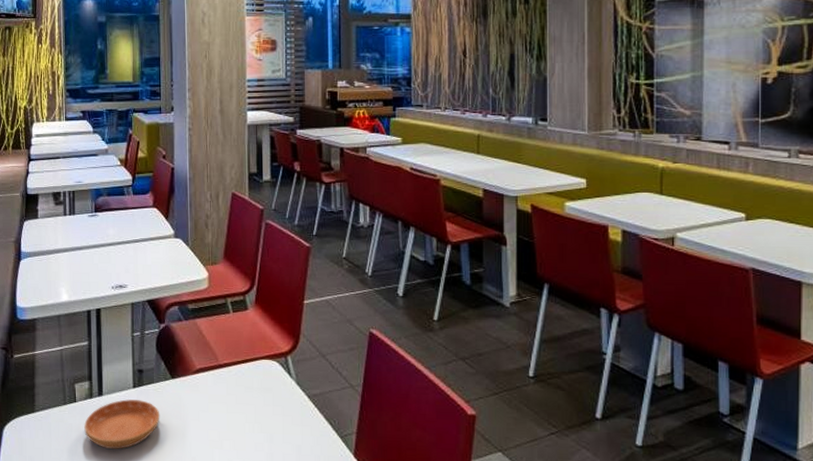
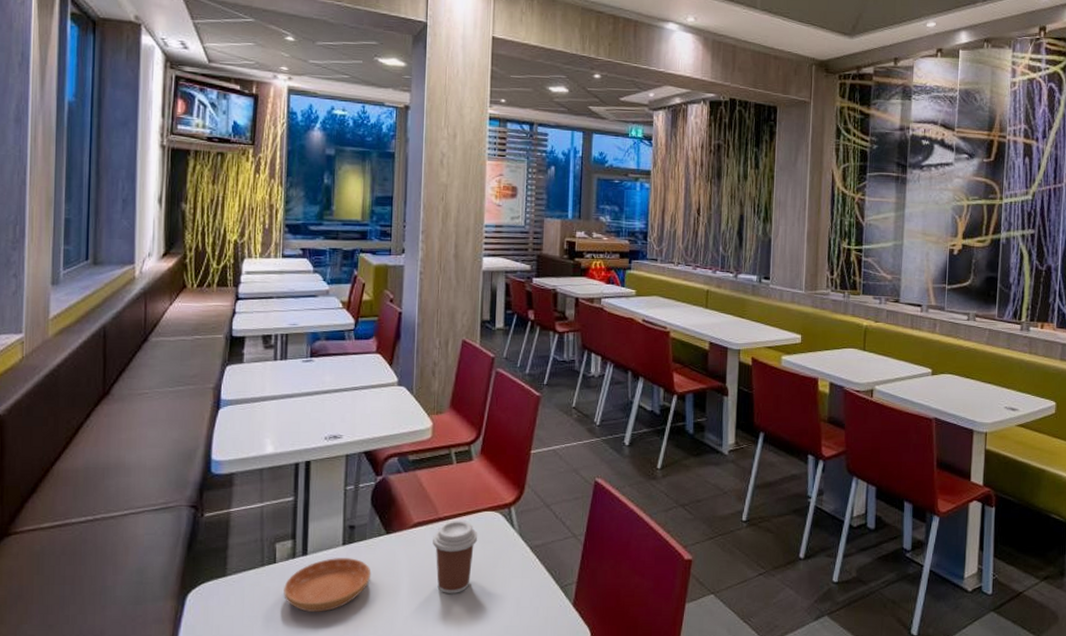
coffee cup: none [215,368,257,439] -> present [433,521,478,594]

